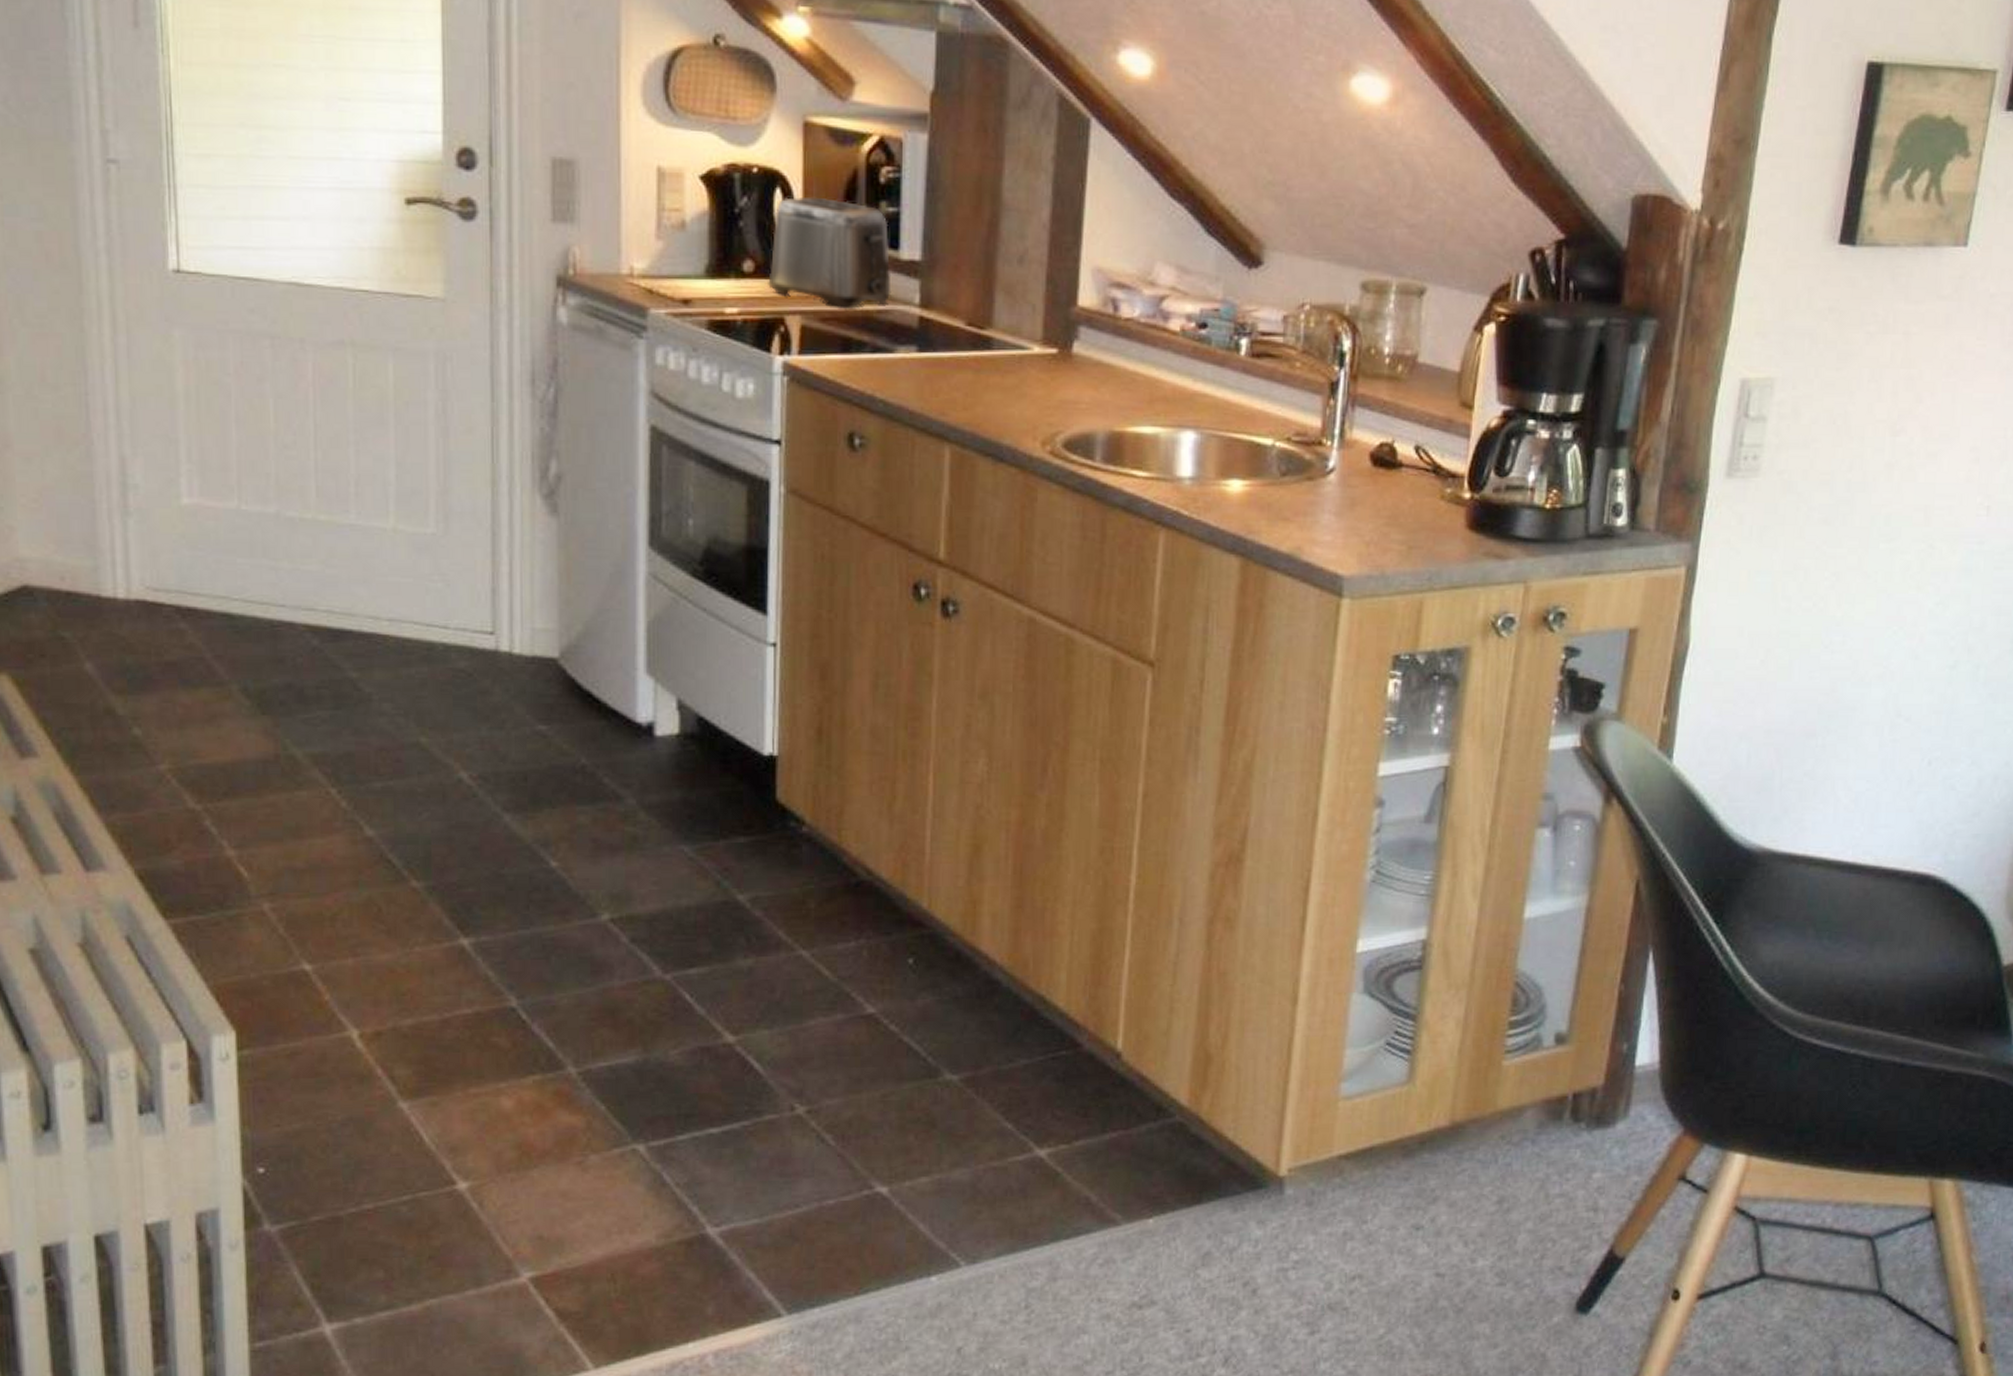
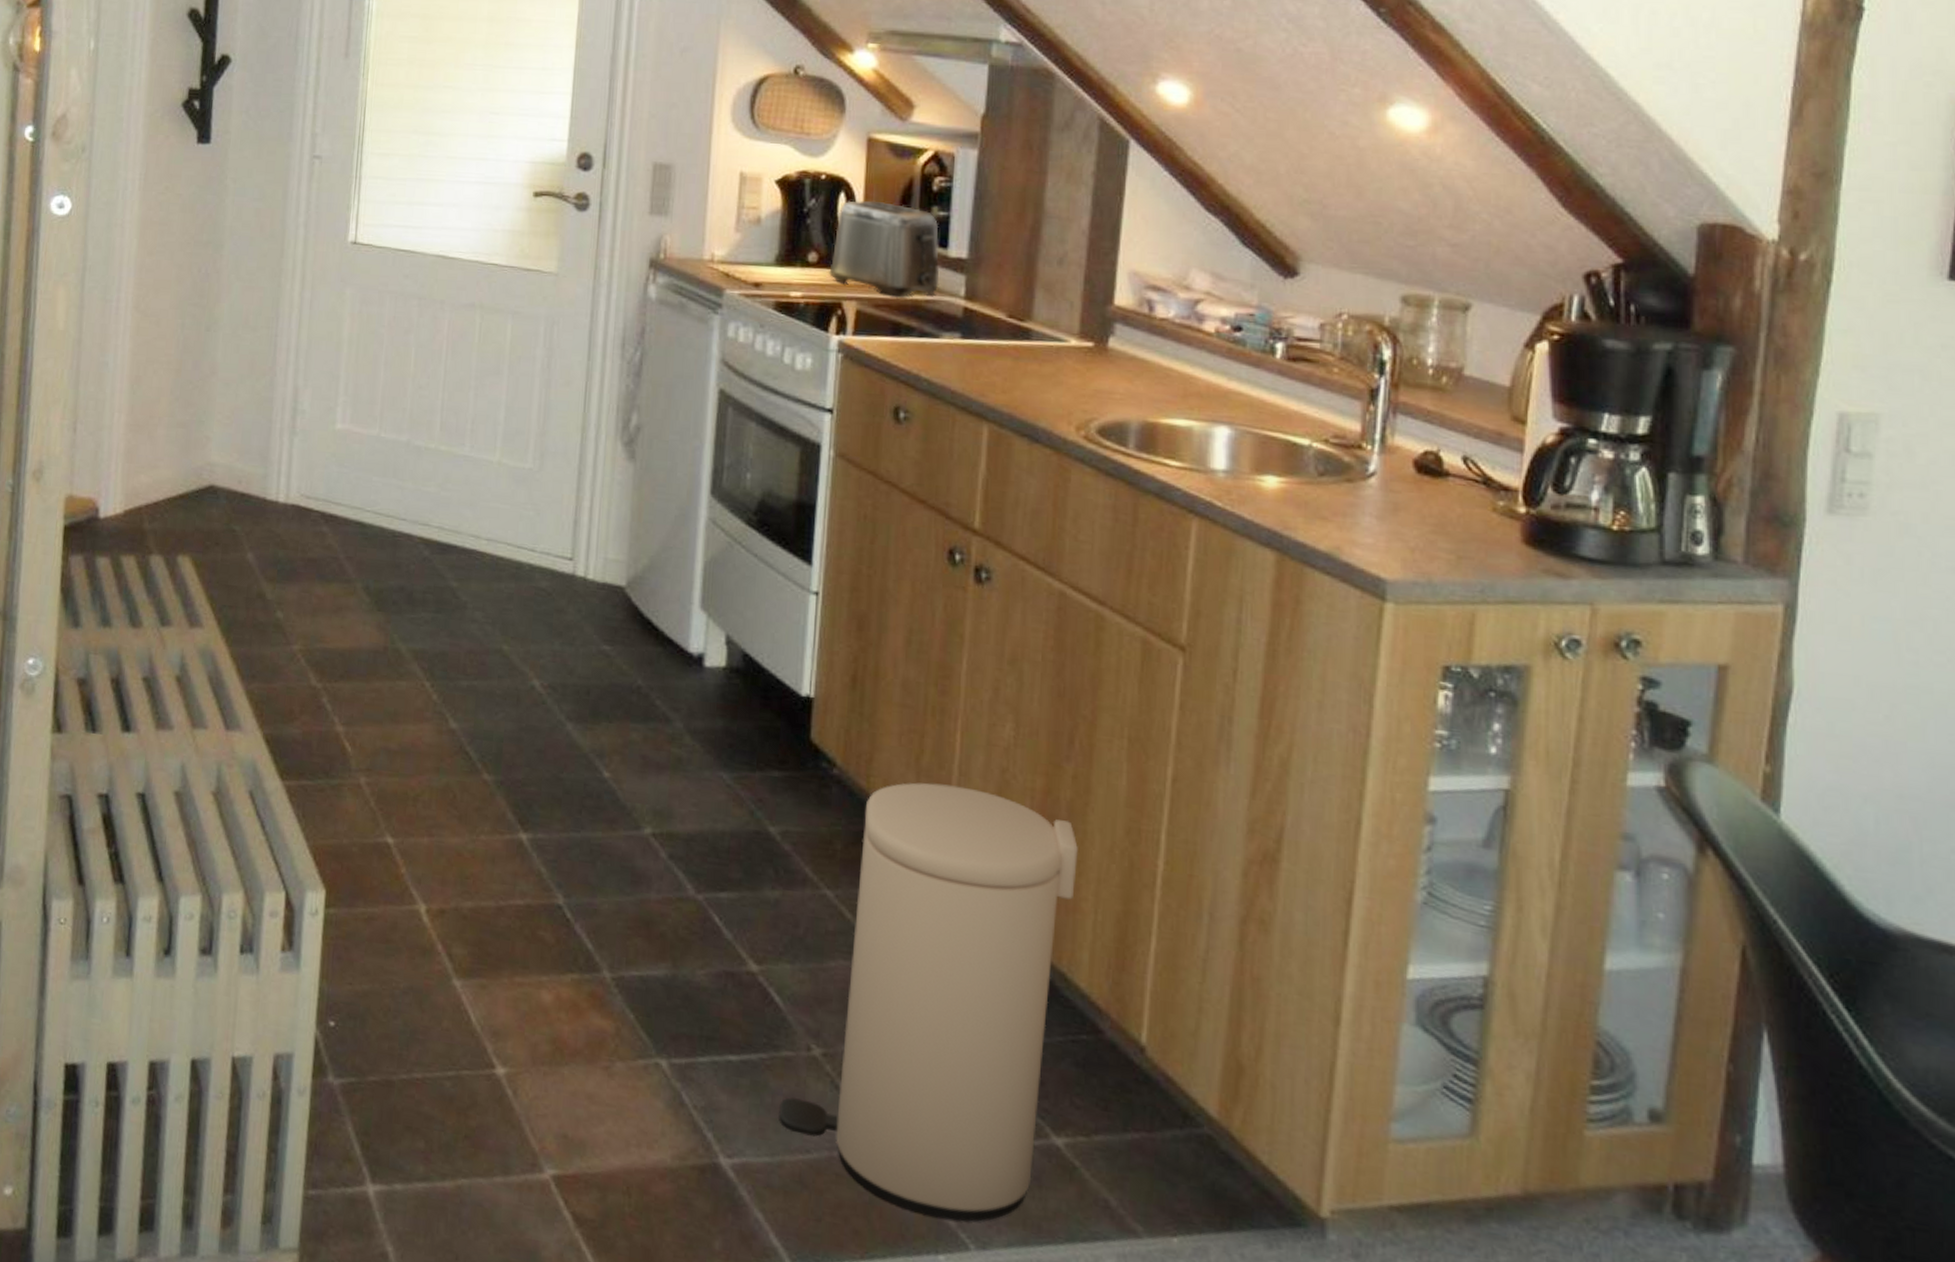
pedal bin: none [765,828,1054,1244] -> present [779,782,1078,1221]

